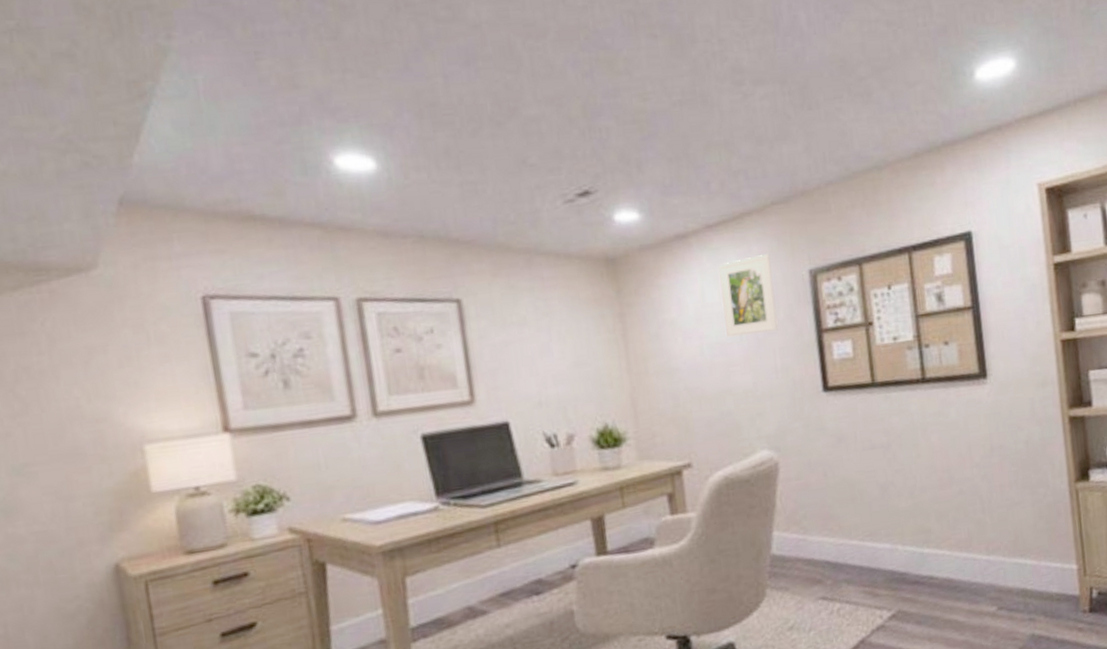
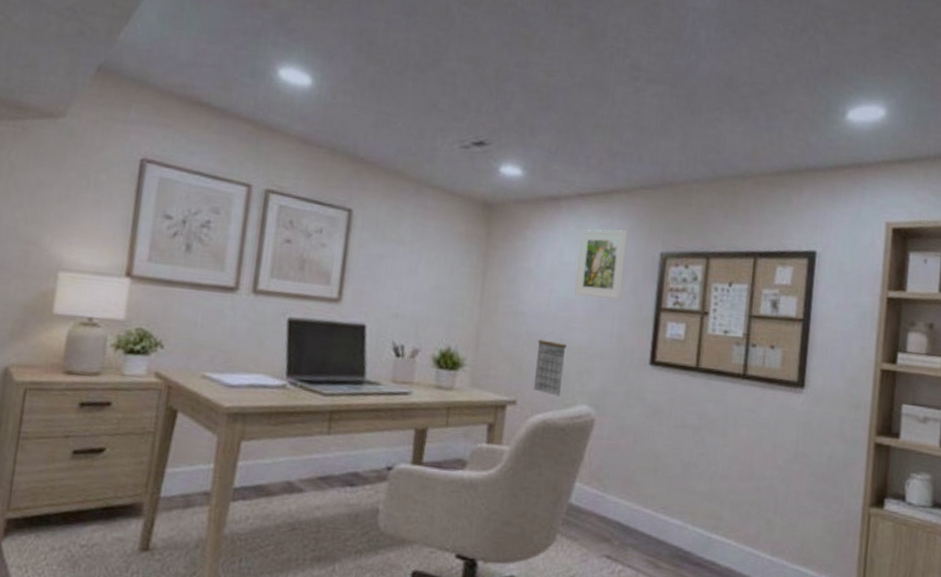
calendar: none [699,383,737,449] -> present [534,333,566,396]

